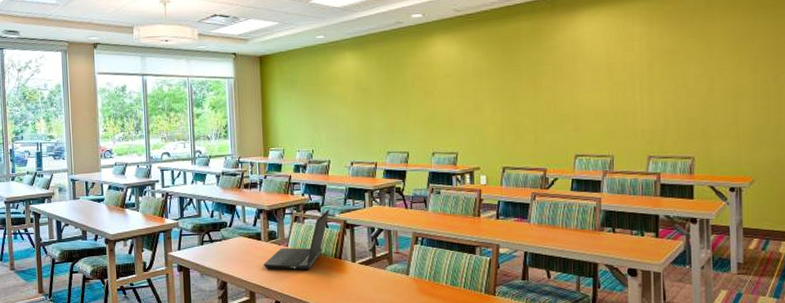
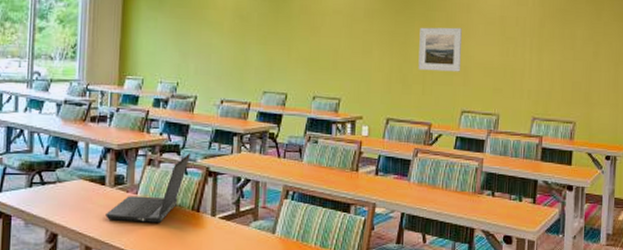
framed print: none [528,78,572,121] -> present [418,27,462,72]

